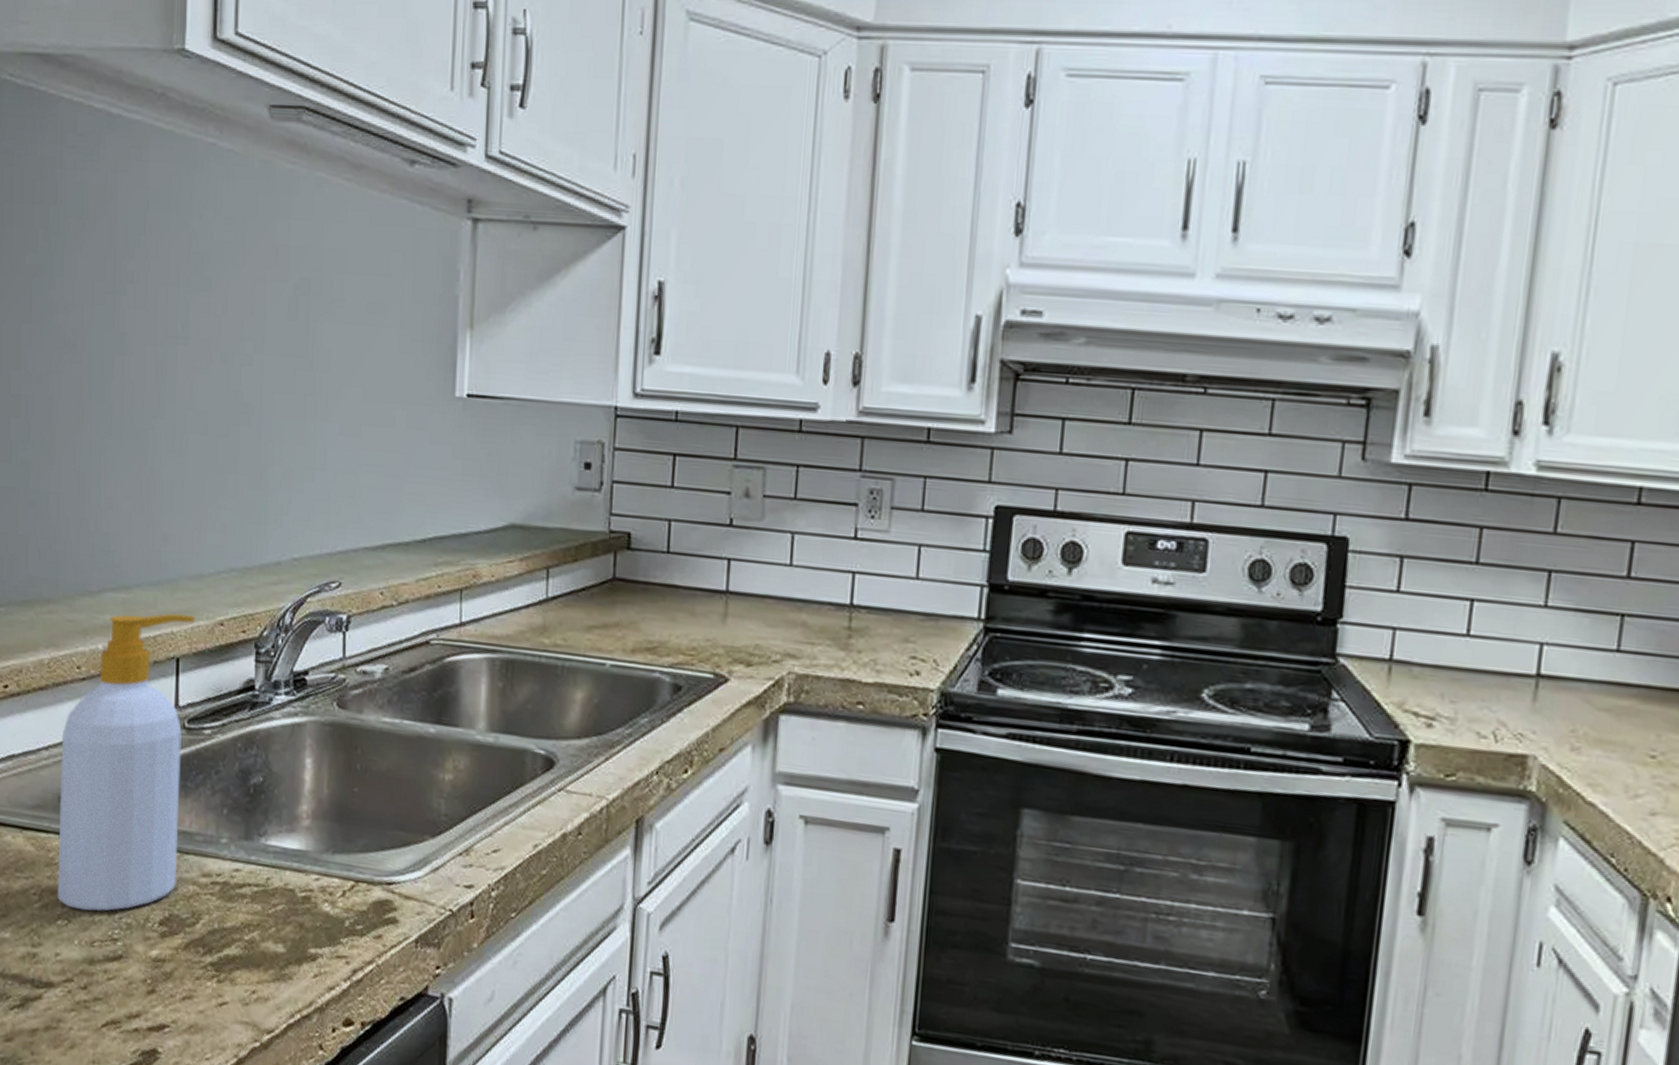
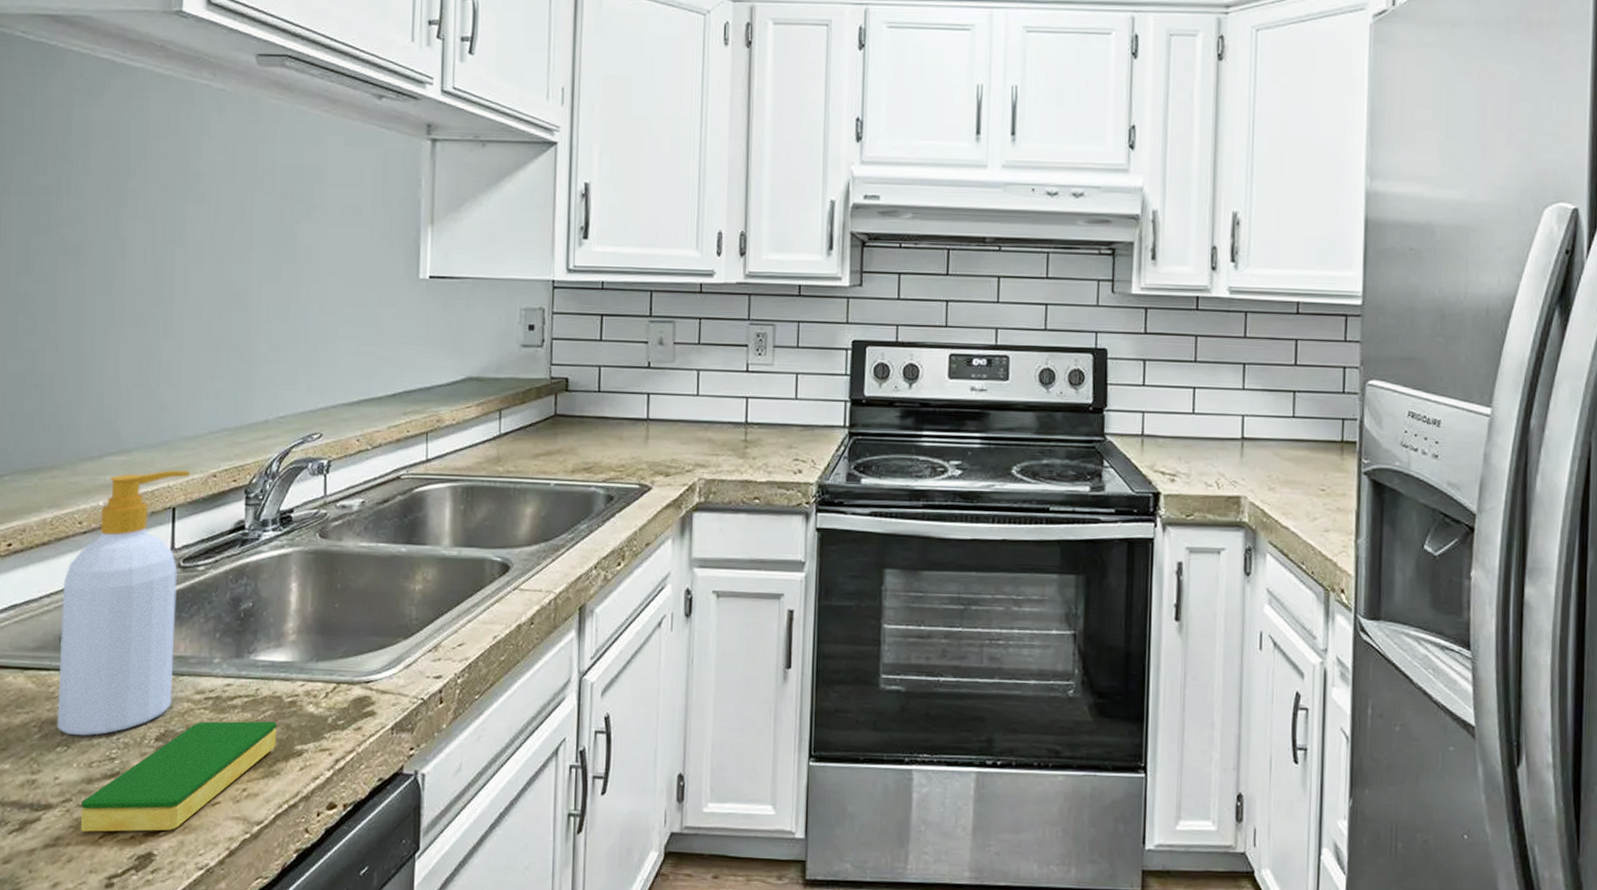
dish sponge: none [82,909,289,1028] -> present [80,721,277,832]

